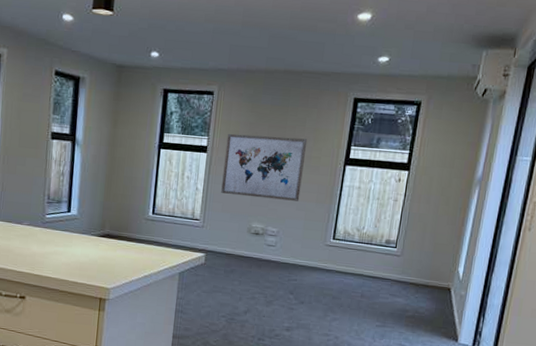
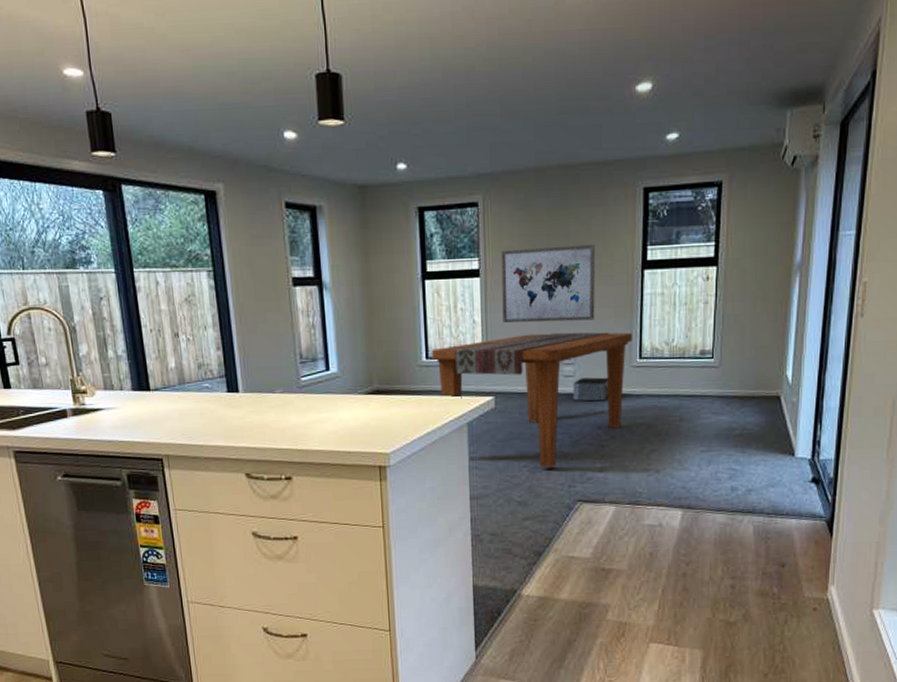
dining table: none [158,205,329,321] -> present [432,332,632,468]
storage bin: none [272,248,304,271] -> present [573,377,609,401]

